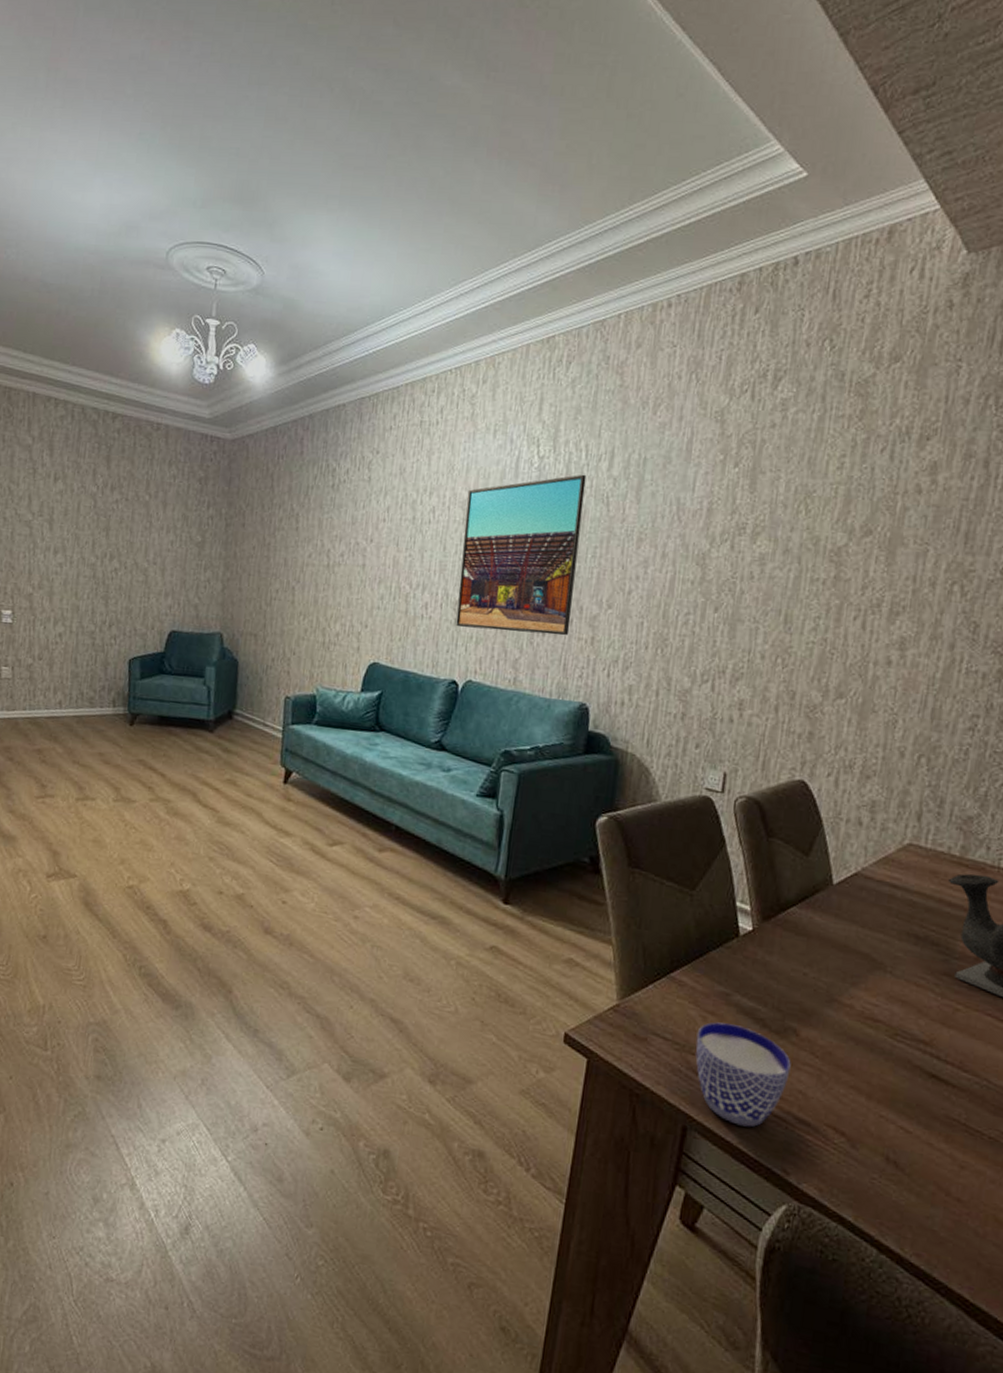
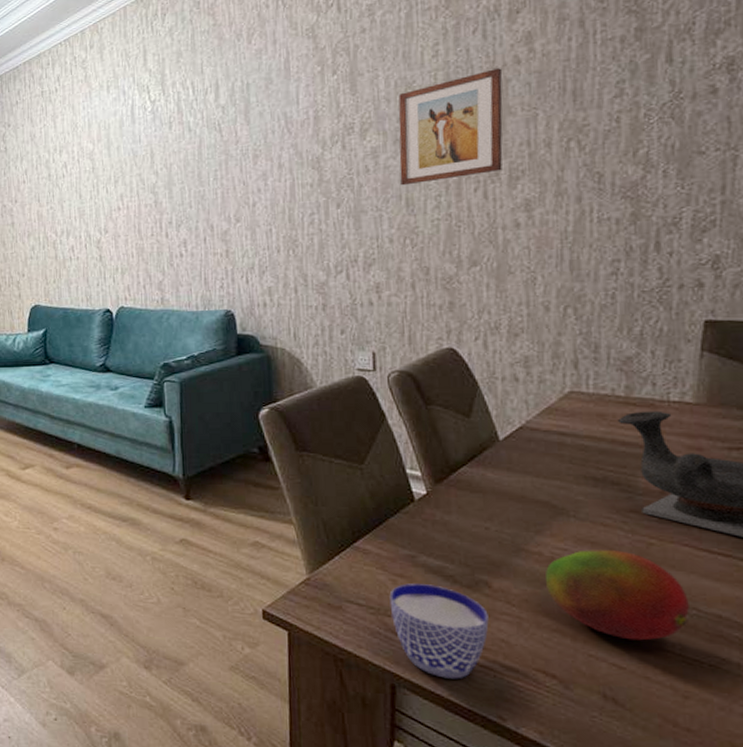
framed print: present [456,474,587,636] -> none [92,108,205,262]
wall art: none [782,493,903,603] -> present [398,68,503,186]
fruit: none [851,1008,982,1107] -> present [544,550,689,641]

